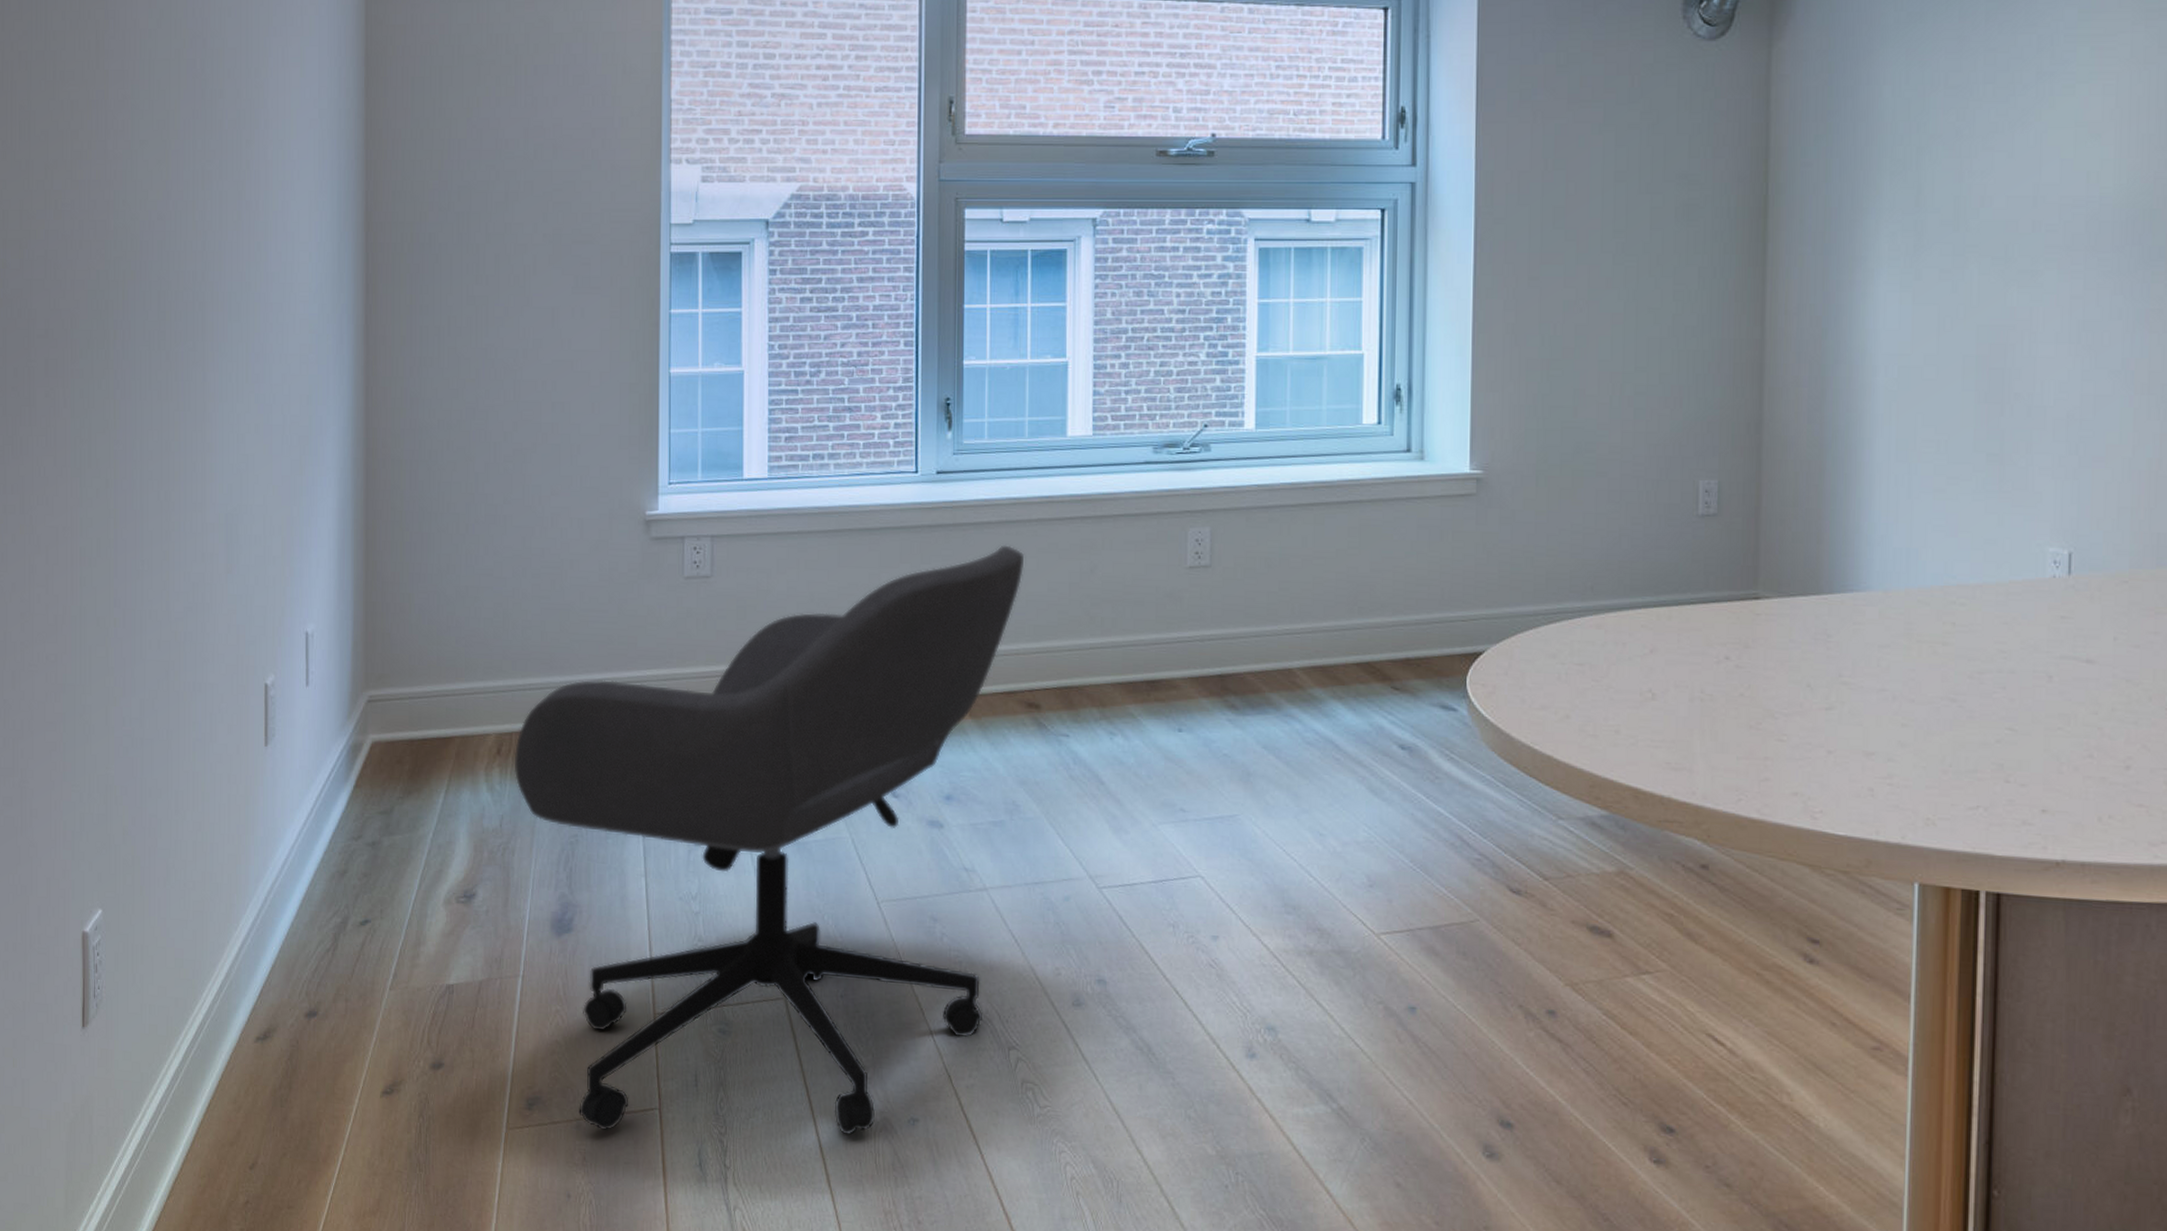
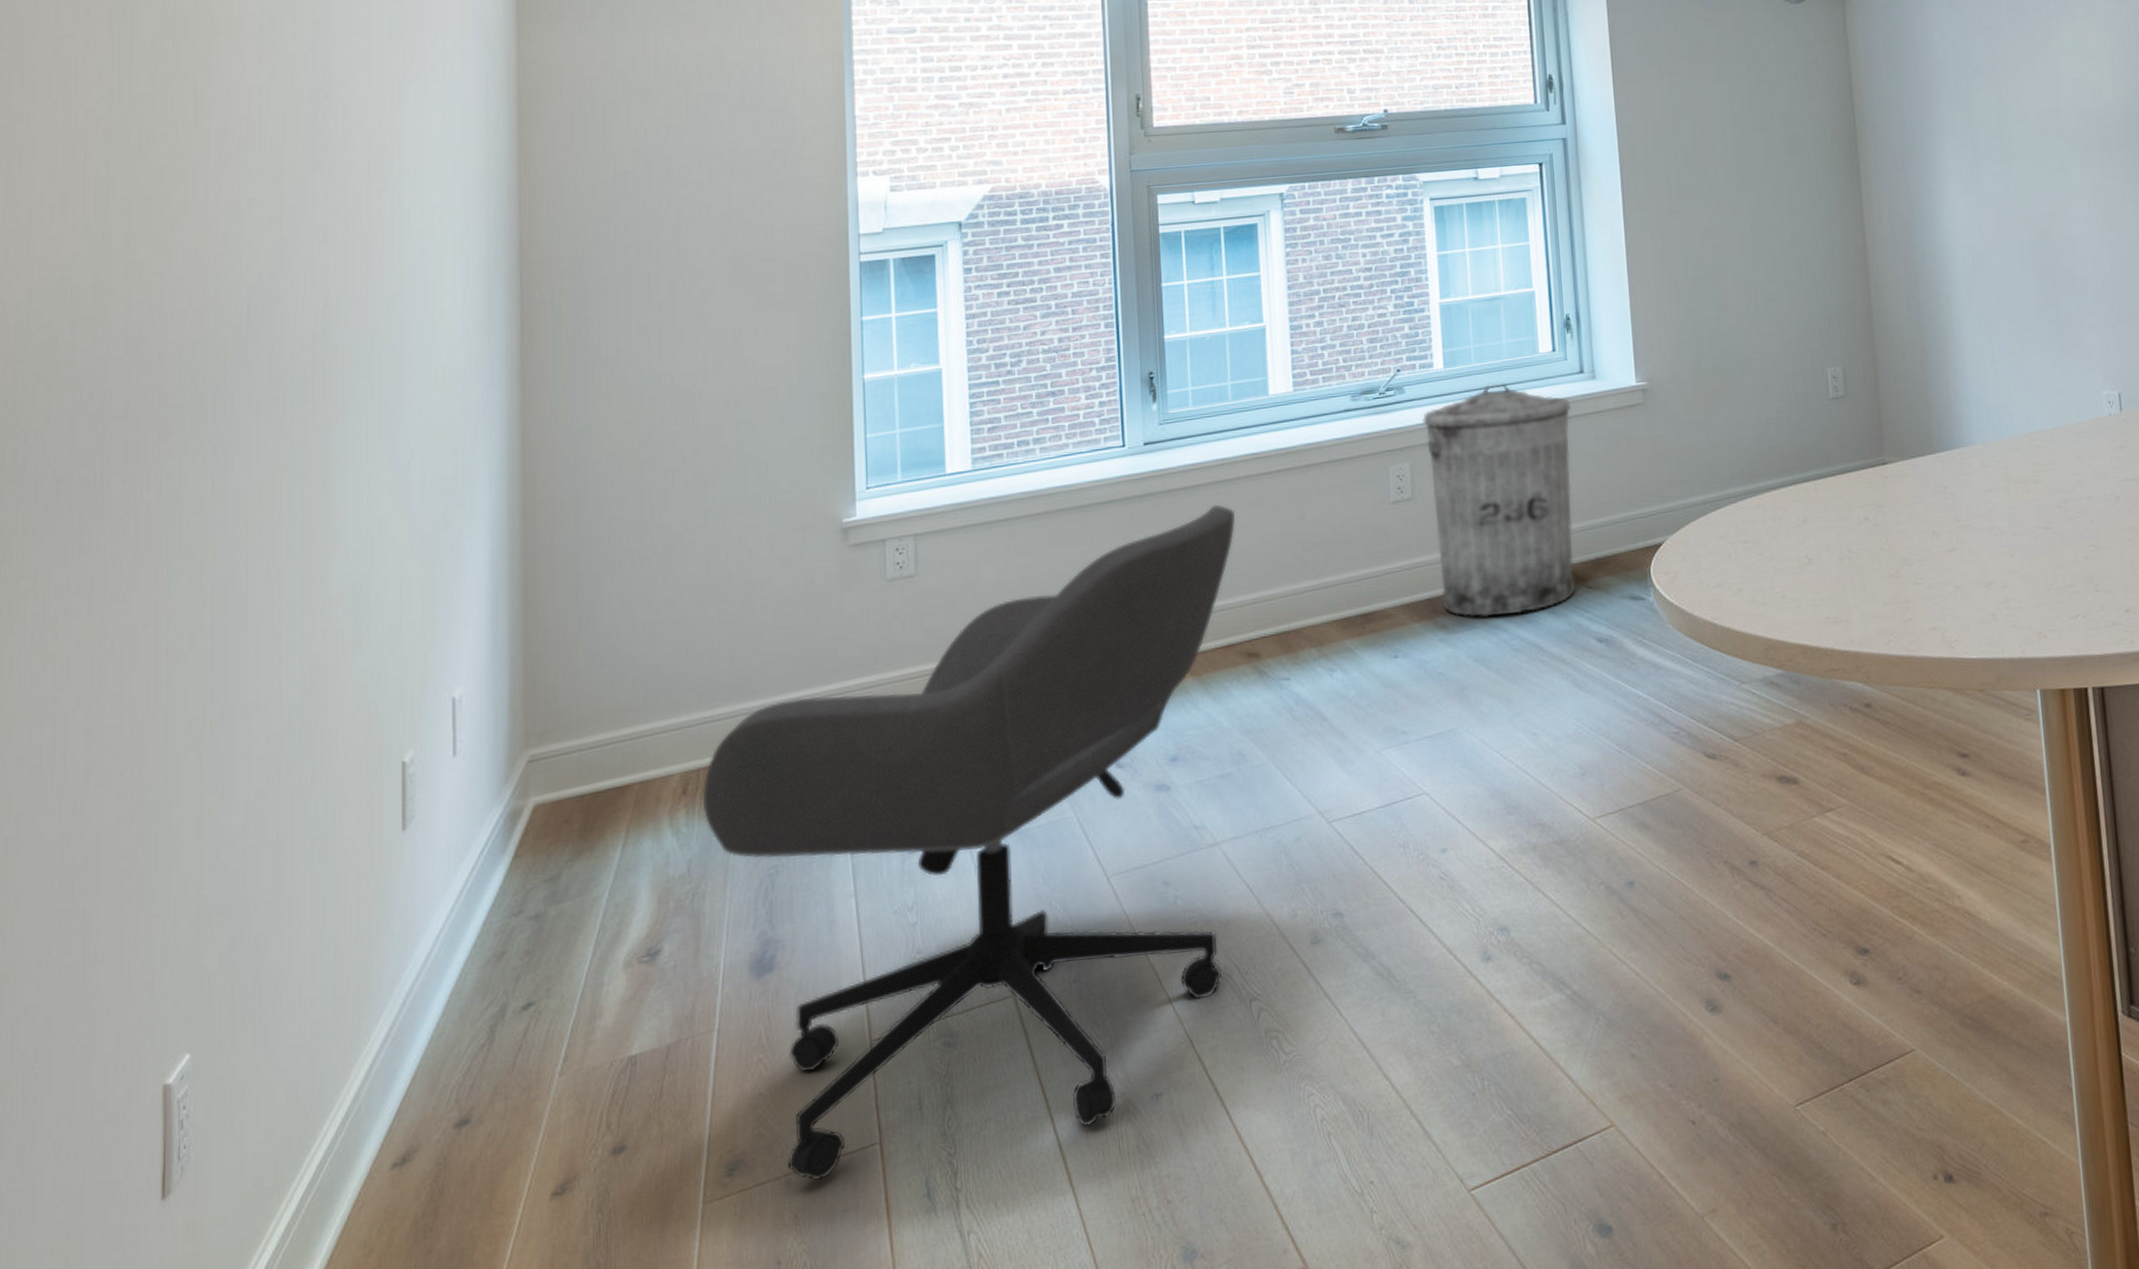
trash can: none [1227,452,1393,705] -> present [1421,384,1576,617]

